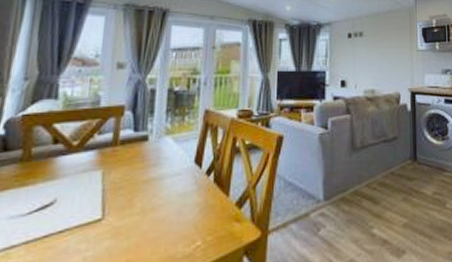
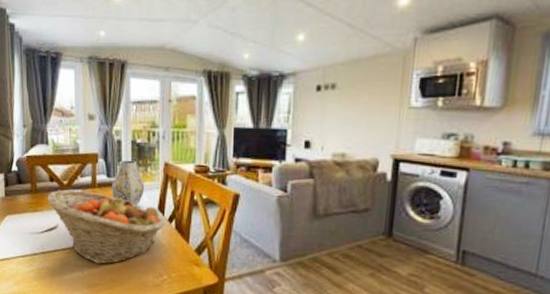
fruit basket: none [44,150,203,243] -> present [47,189,166,264]
vase: none [137,110,180,162] -> present [111,160,145,206]

